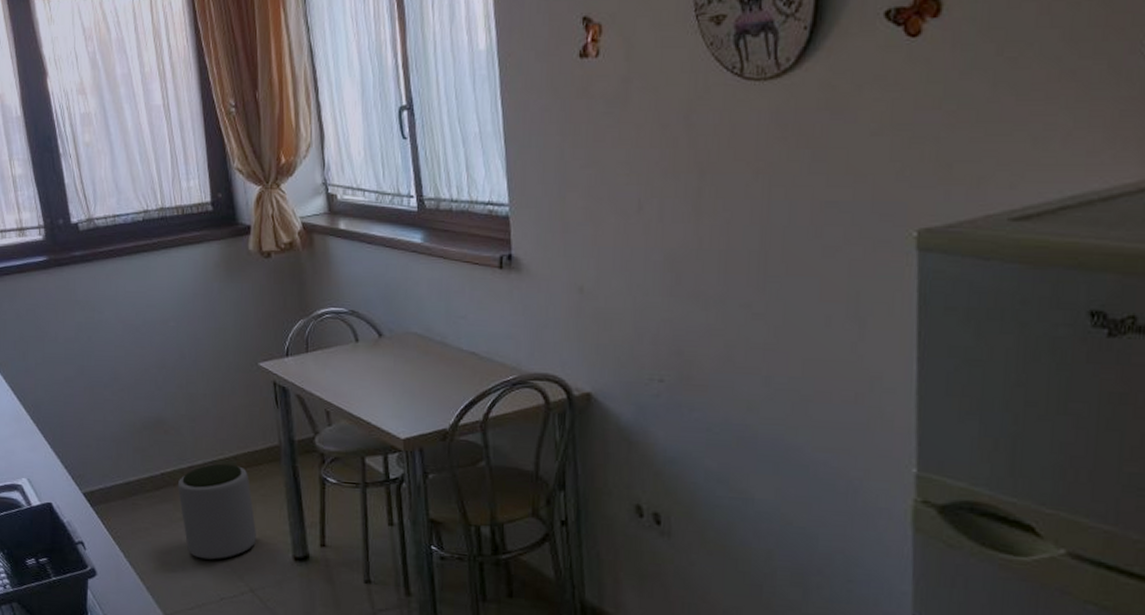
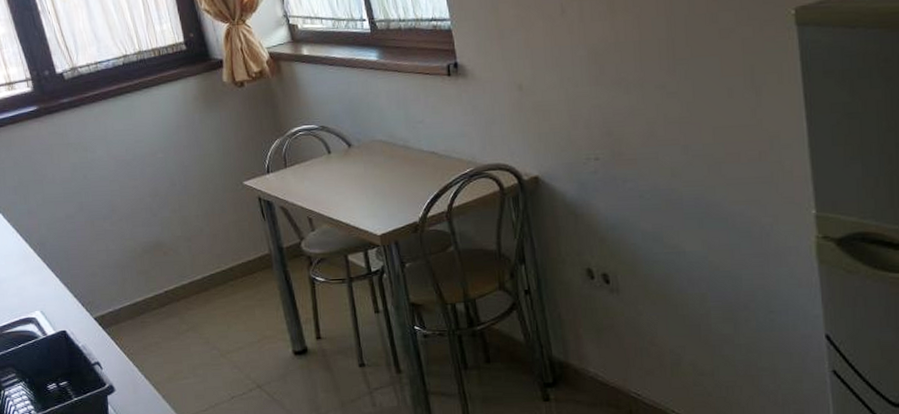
plant pot: present [177,463,257,560] -> none [180,275,259,364]

